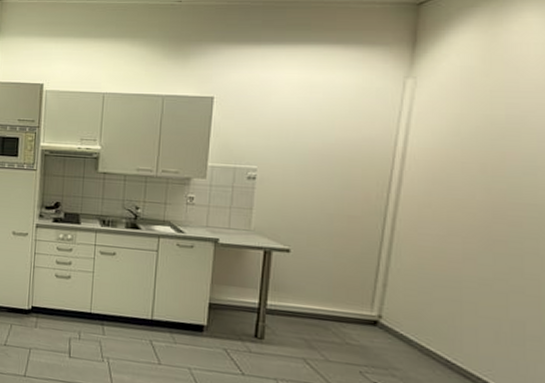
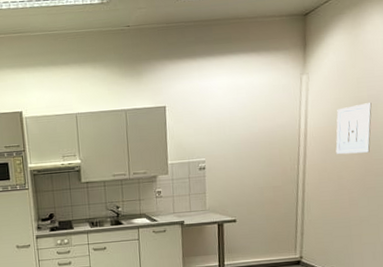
wall art: none [448,125,511,192] -> present [335,103,372,155]

